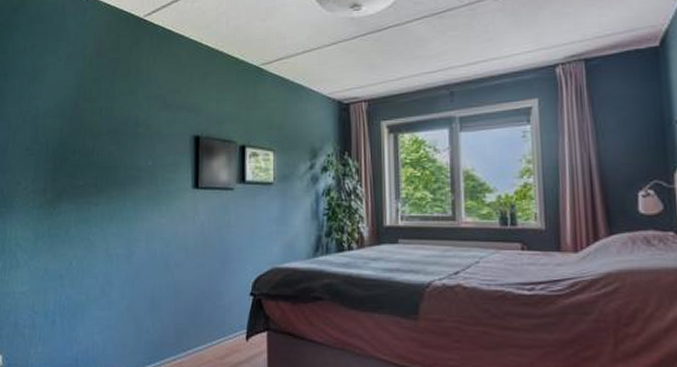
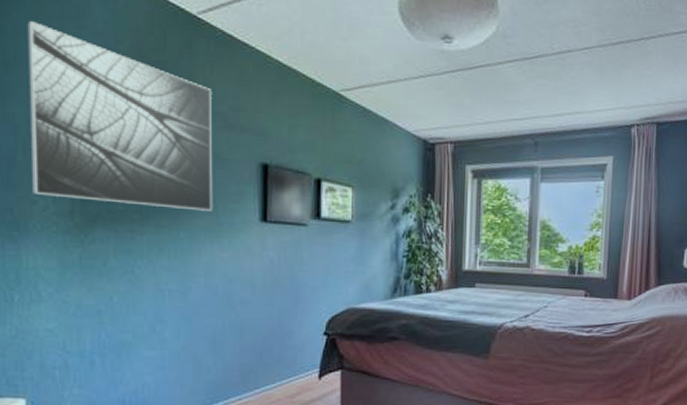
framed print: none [18,39,154,182] -> present [27,20,213,211]

